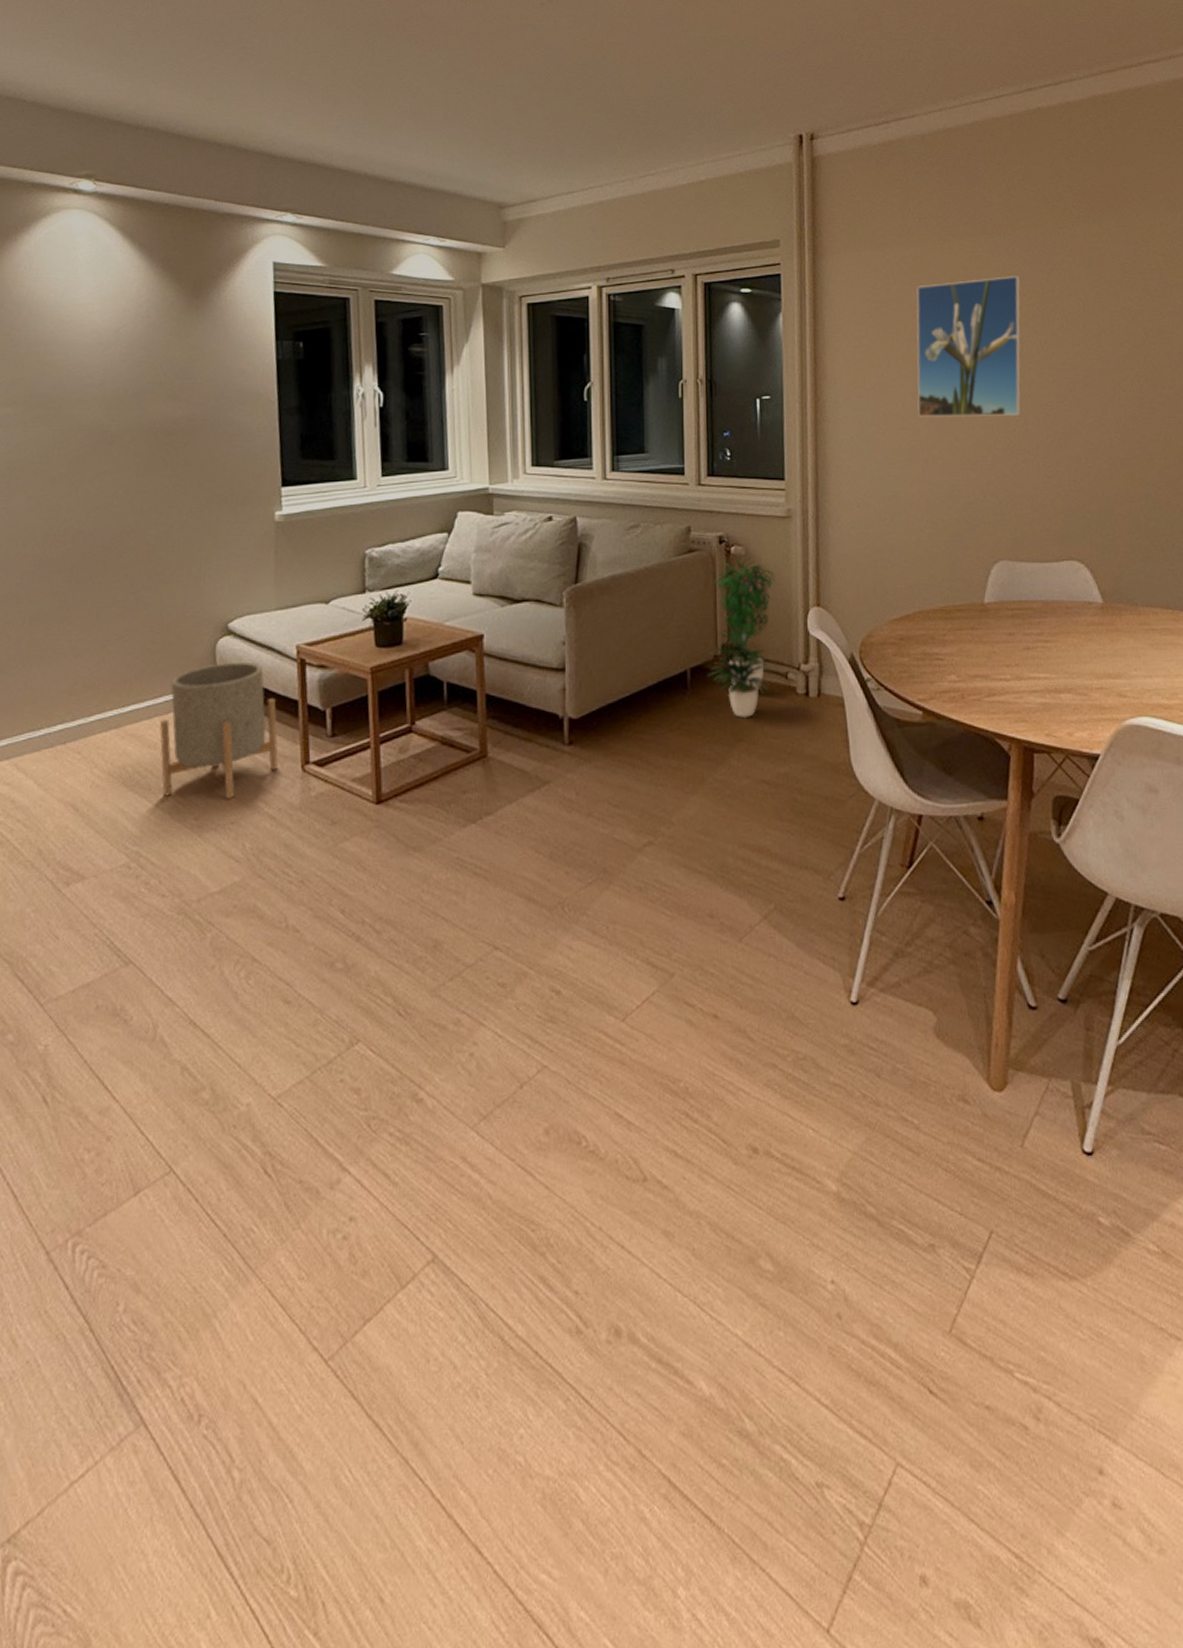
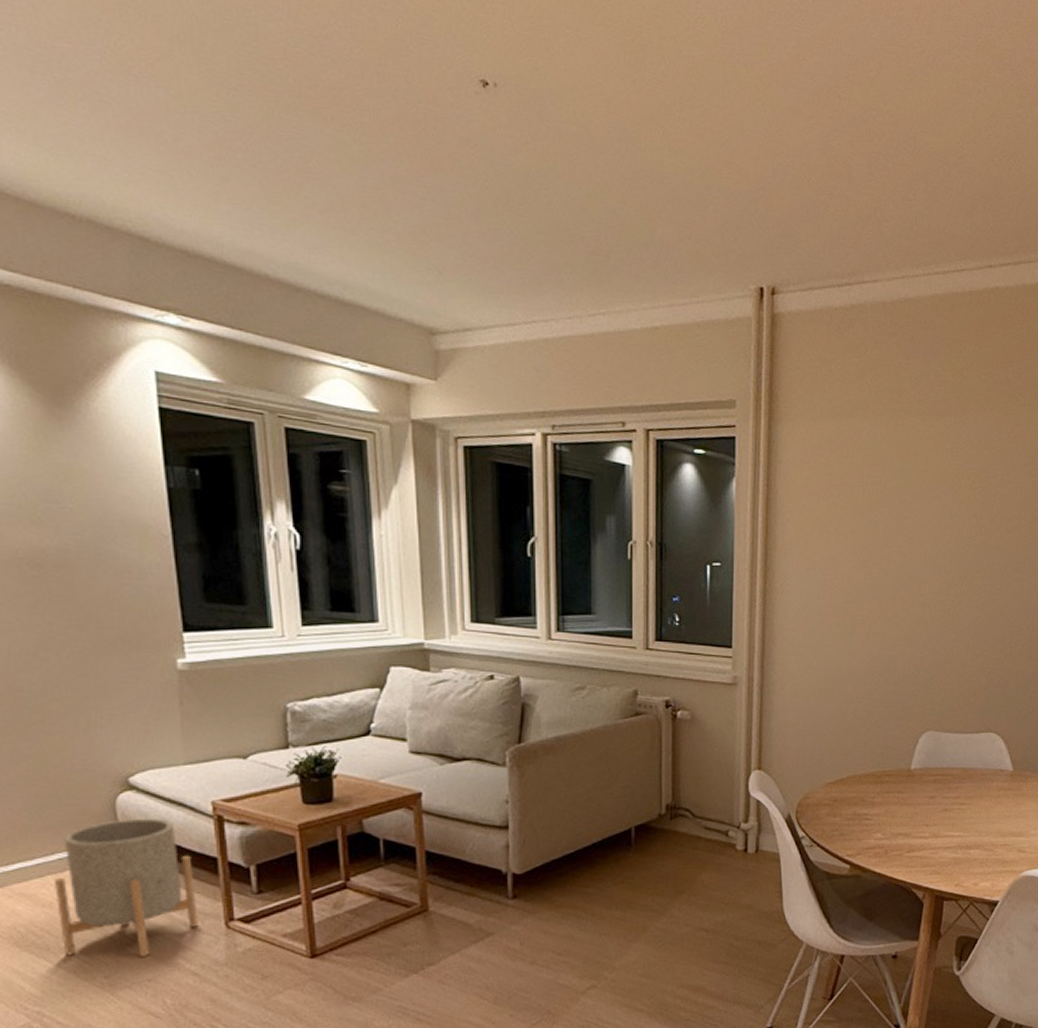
potted plant: present [707,553,776,719] -> none [651,717,720,873]
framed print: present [916,276,1022,417] -> none [862,458,966,597]

